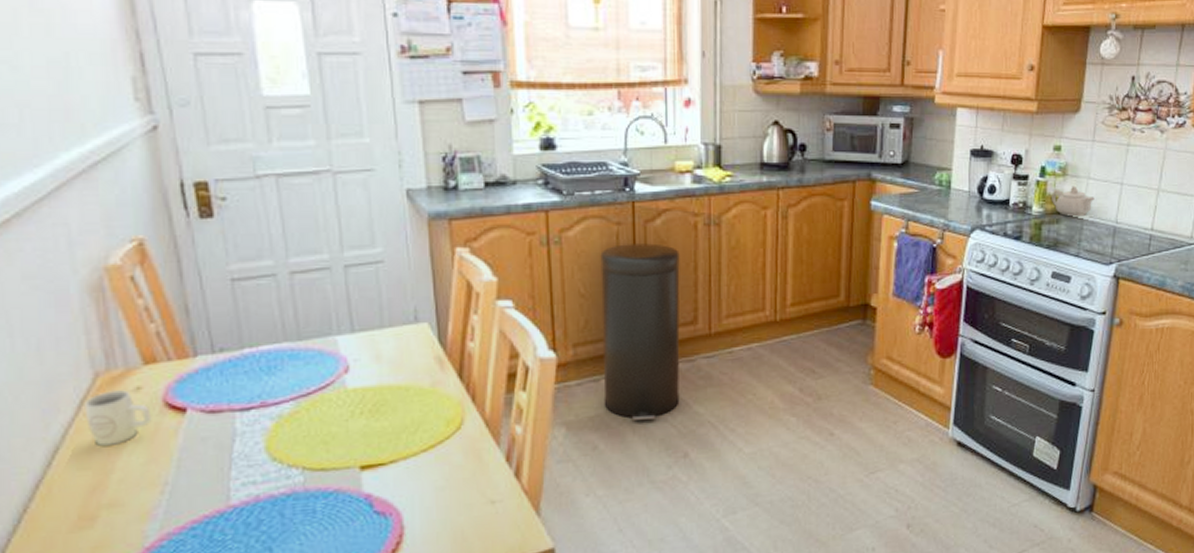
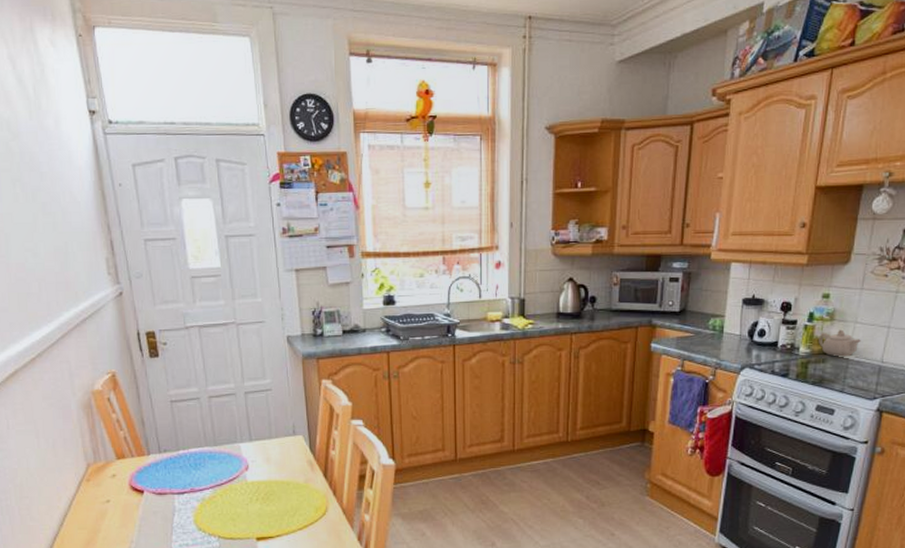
mug: present [84,389,152,447] -> none [81,475,122,515]
pedal bin: present [600,243,680,421] -> none [428,378,490,516]

